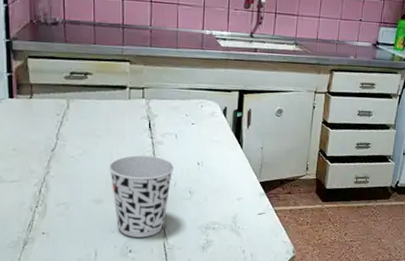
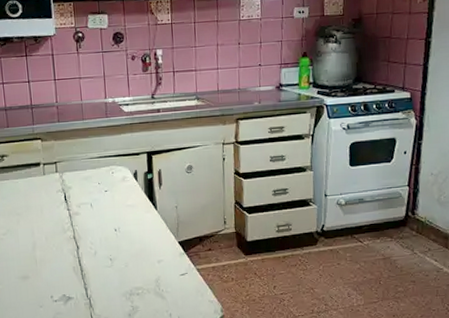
cup: present [108,155,174,238] -> none [31,227,93,310]

